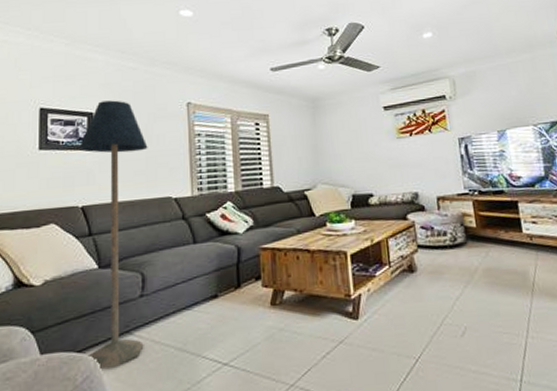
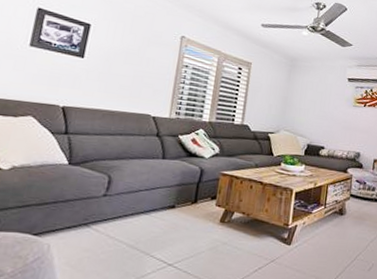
floor lamp: present [79,100,148,369] -> none [40,15,138,253]

